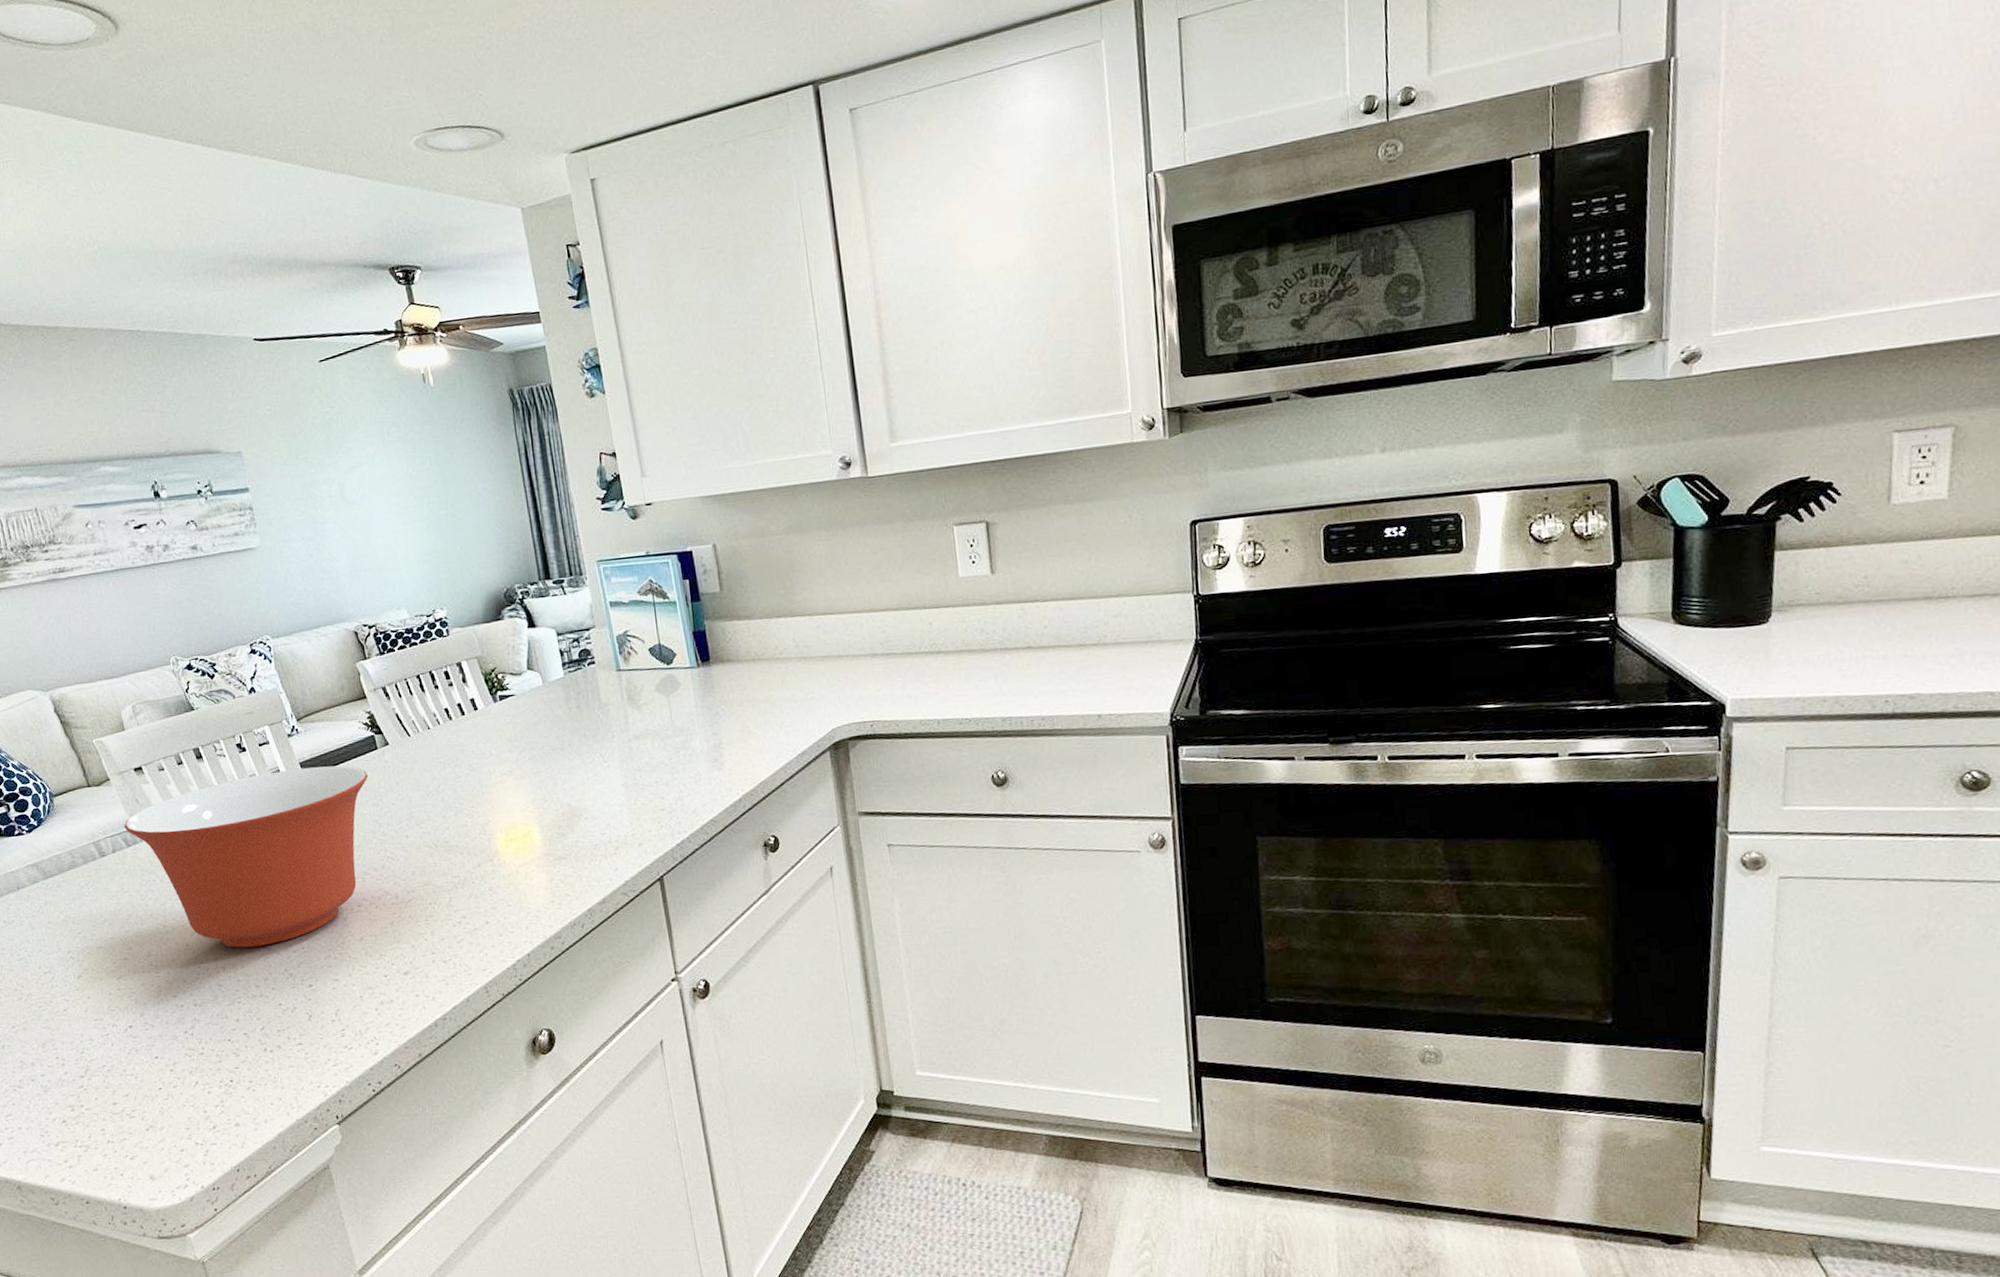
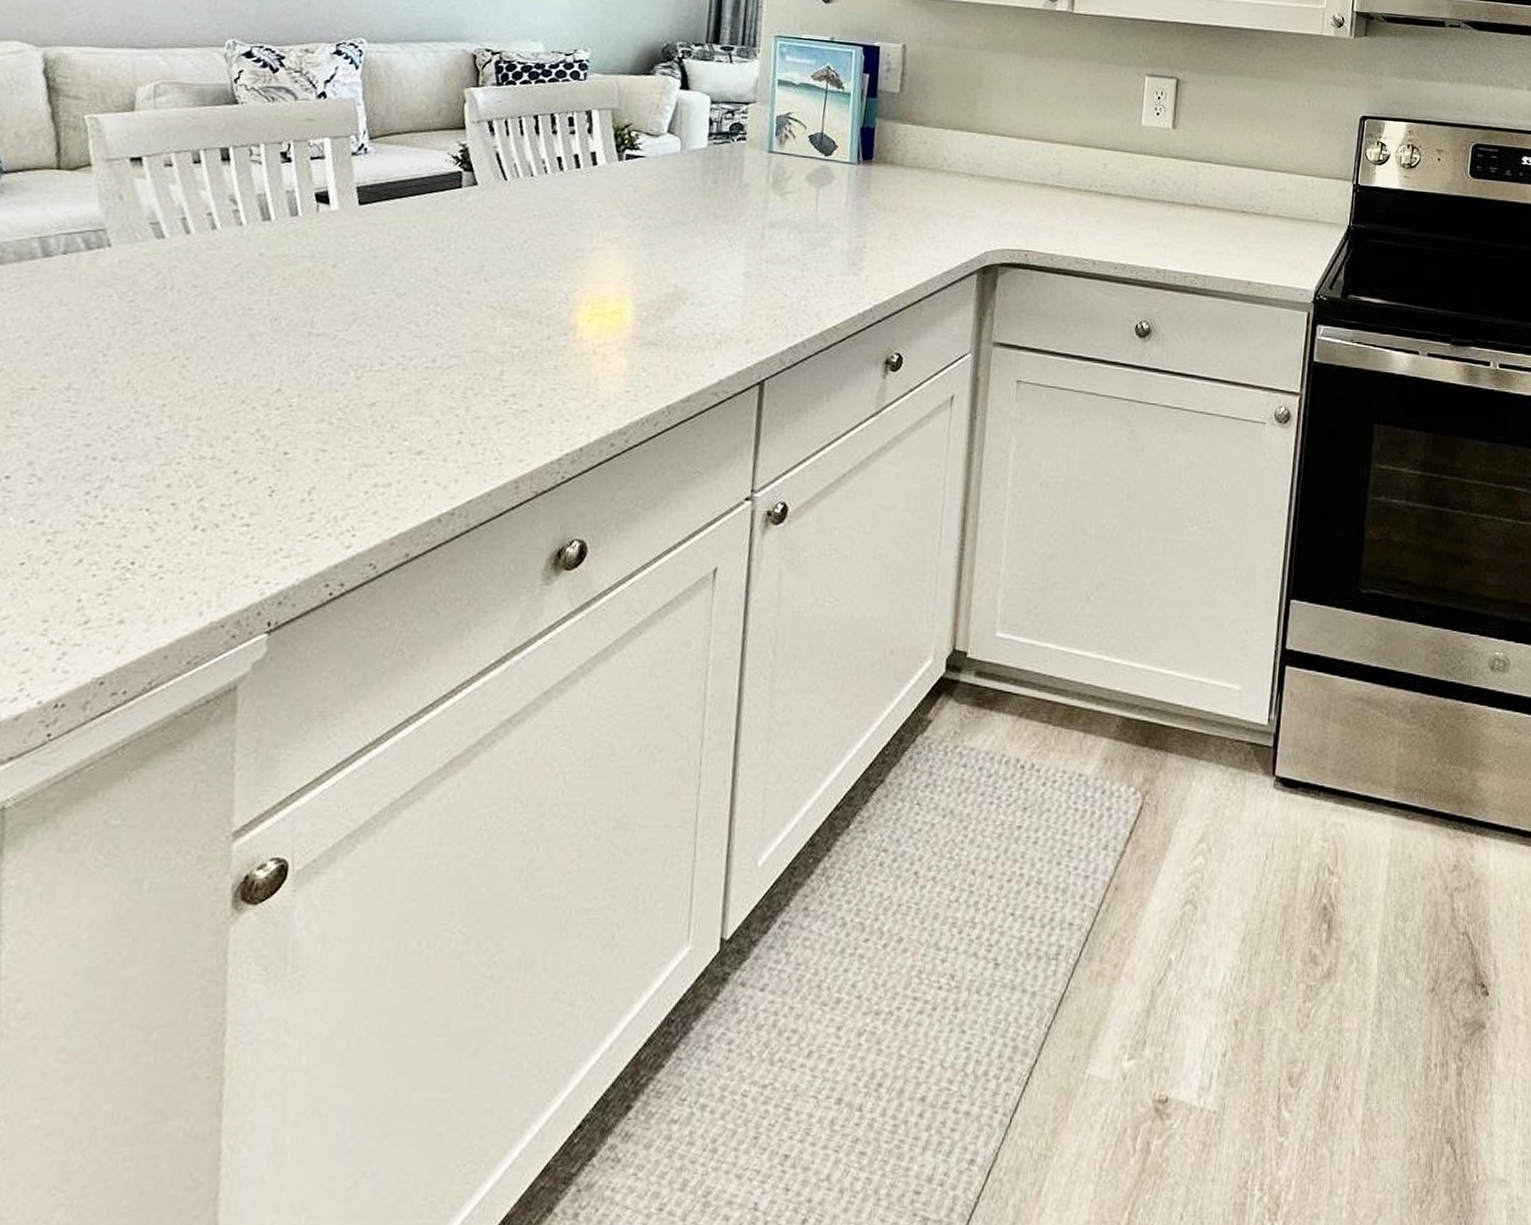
mixing bowl: present [124,765,368,948] -> none [90,192,441,397]

